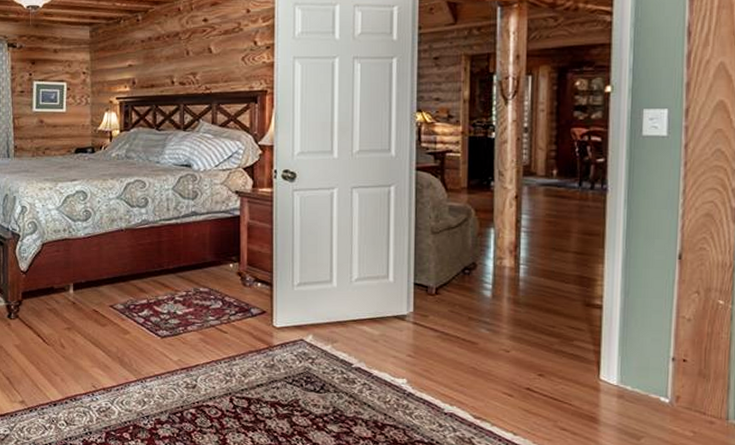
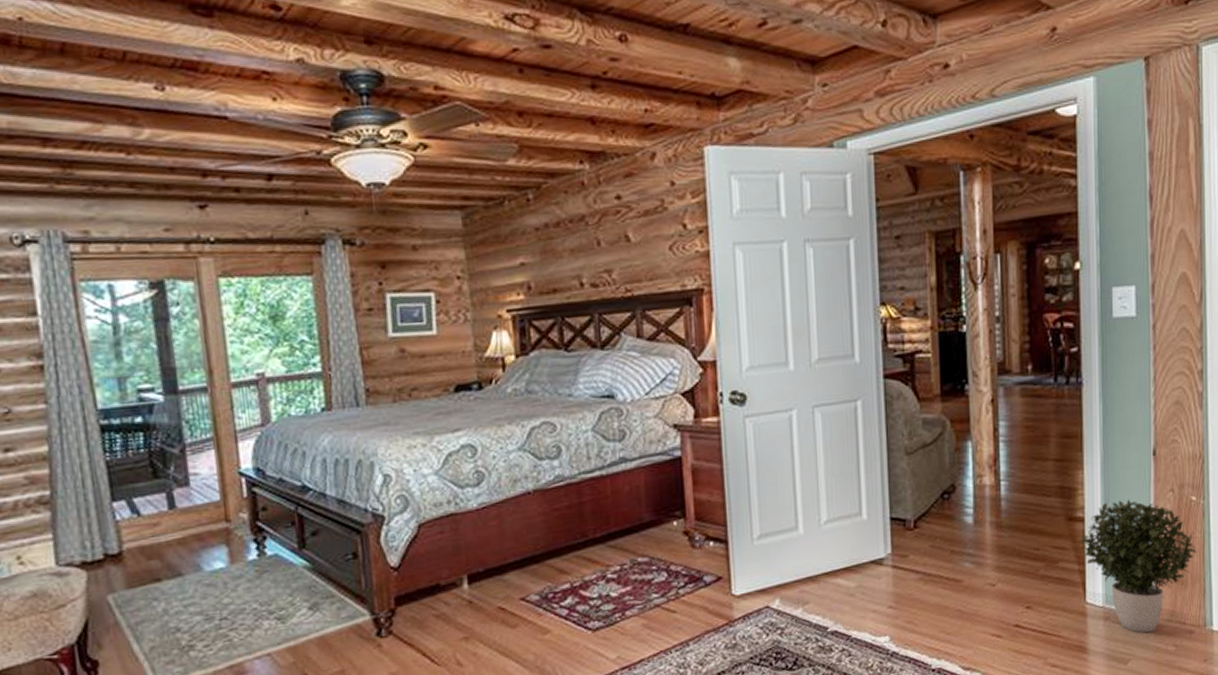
potted plant: none [597,295,722,416] -> present [1081,499,1197,633]

